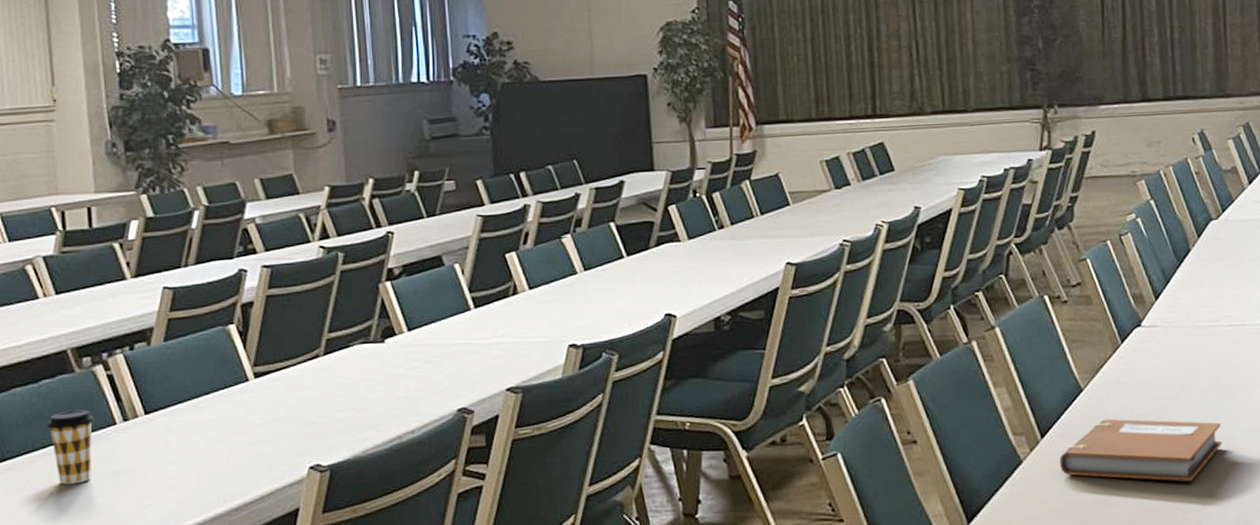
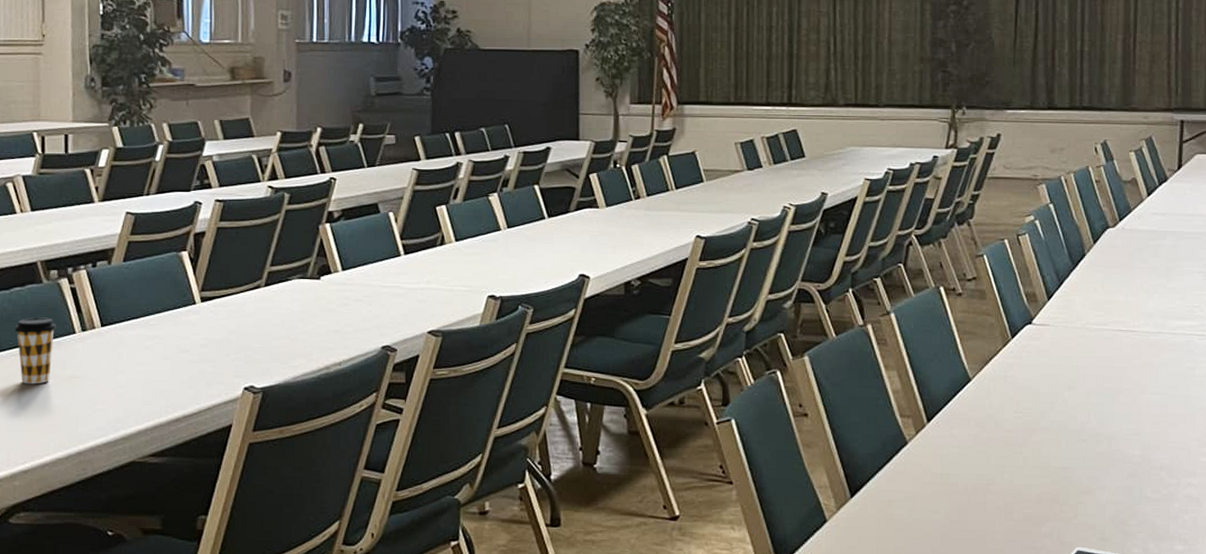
notebook: present [1060,418,1222,482] -> none [944,409,1104,477]

